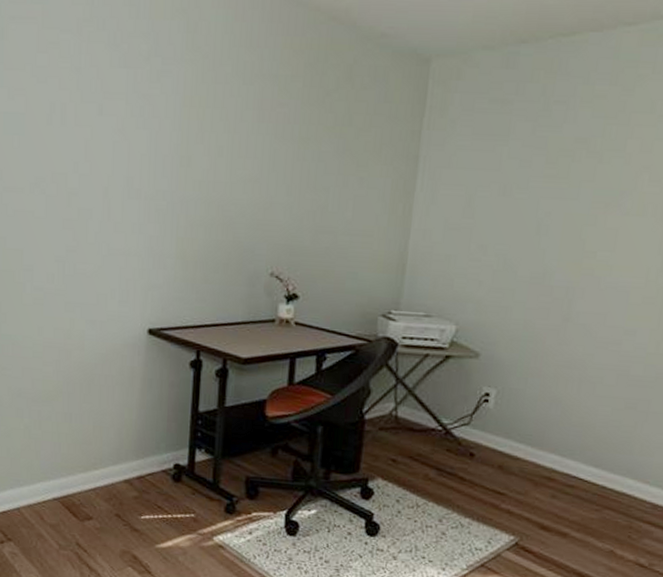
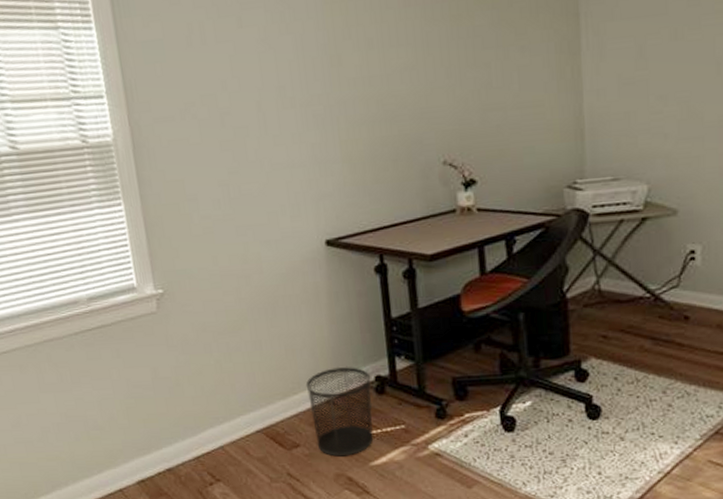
waste bin: none [107,449,170,536] -> present [305,366,374,457]

